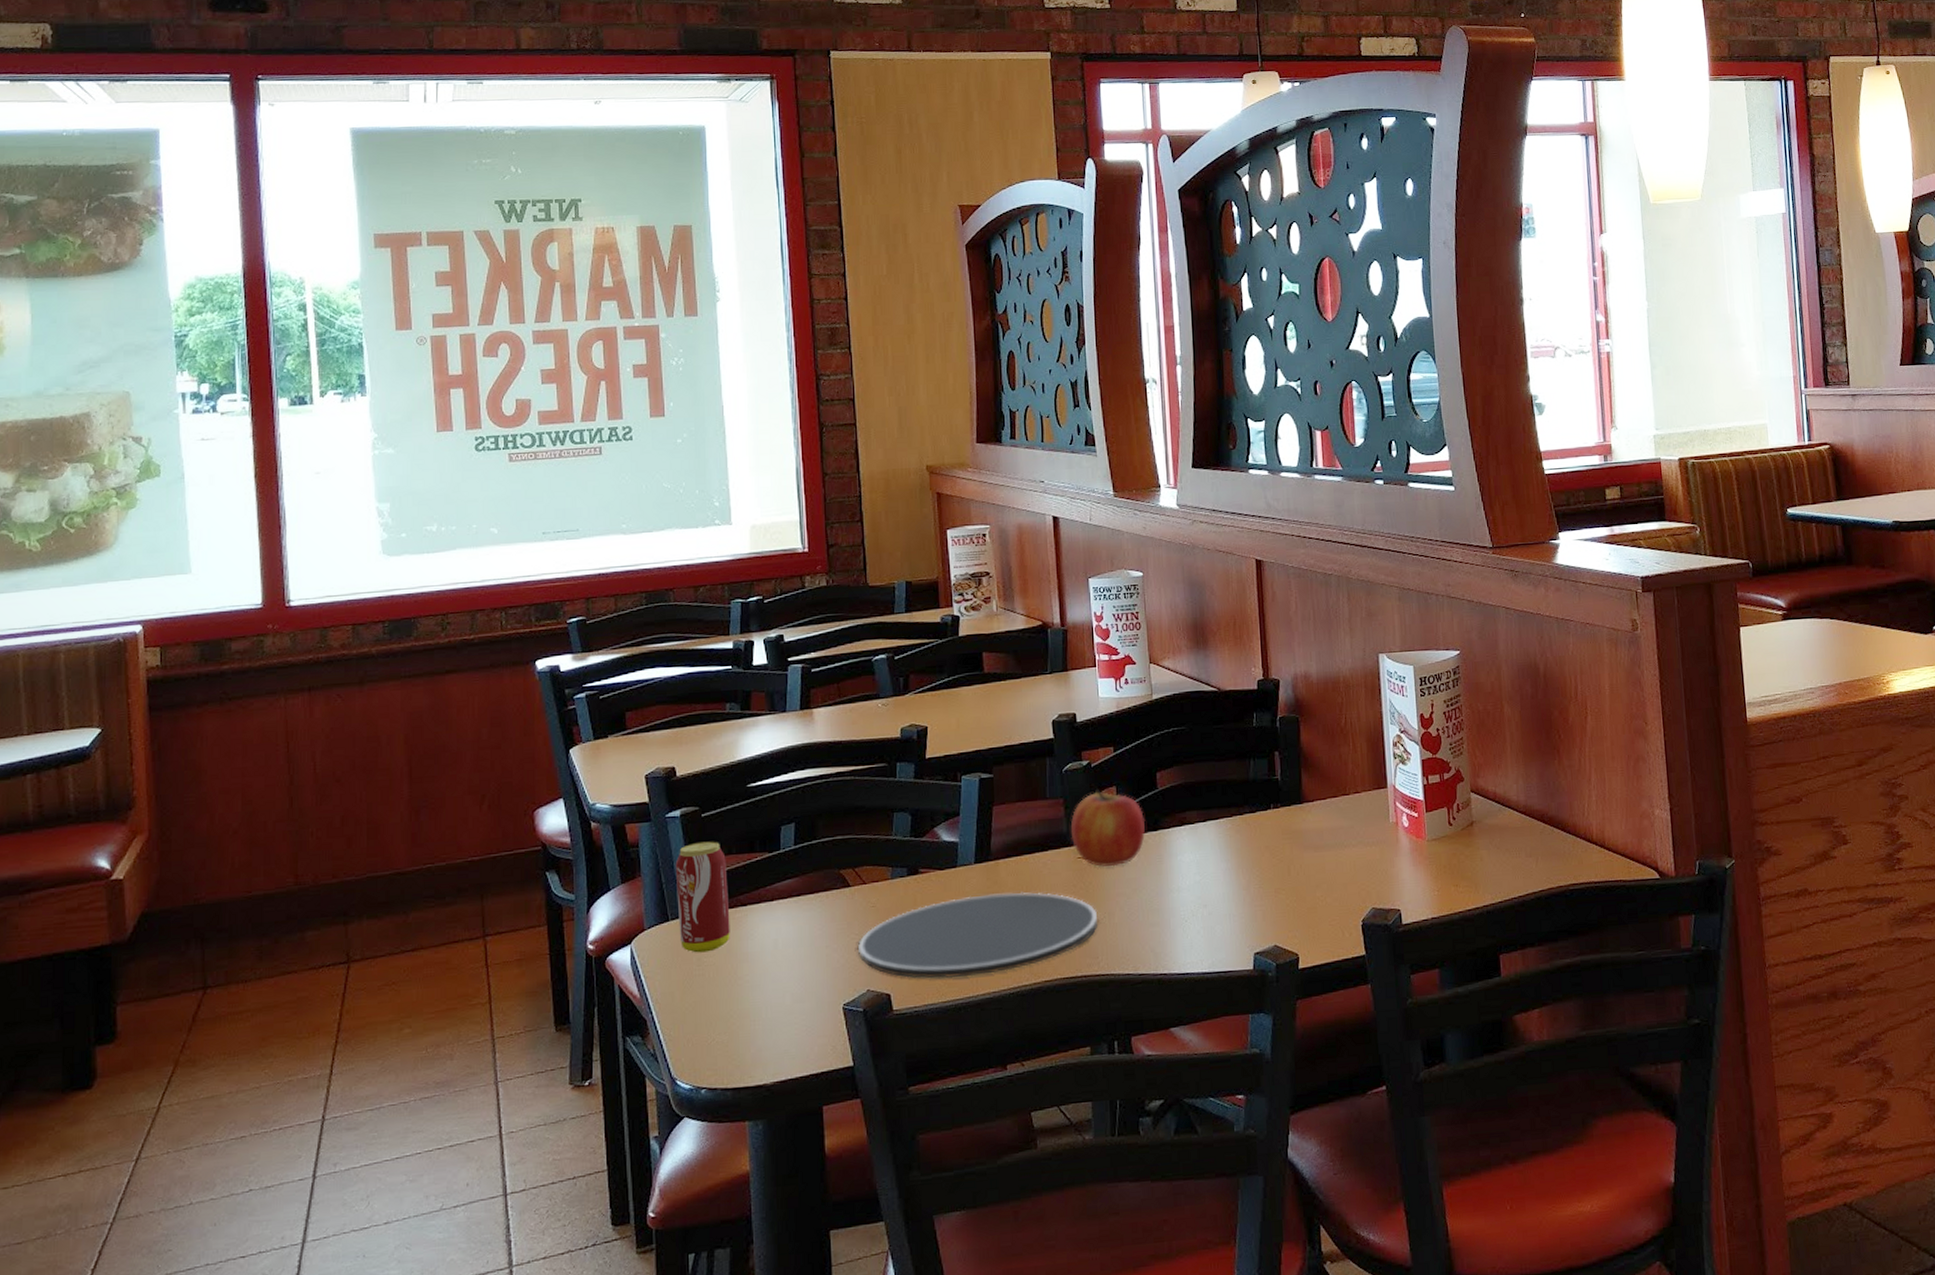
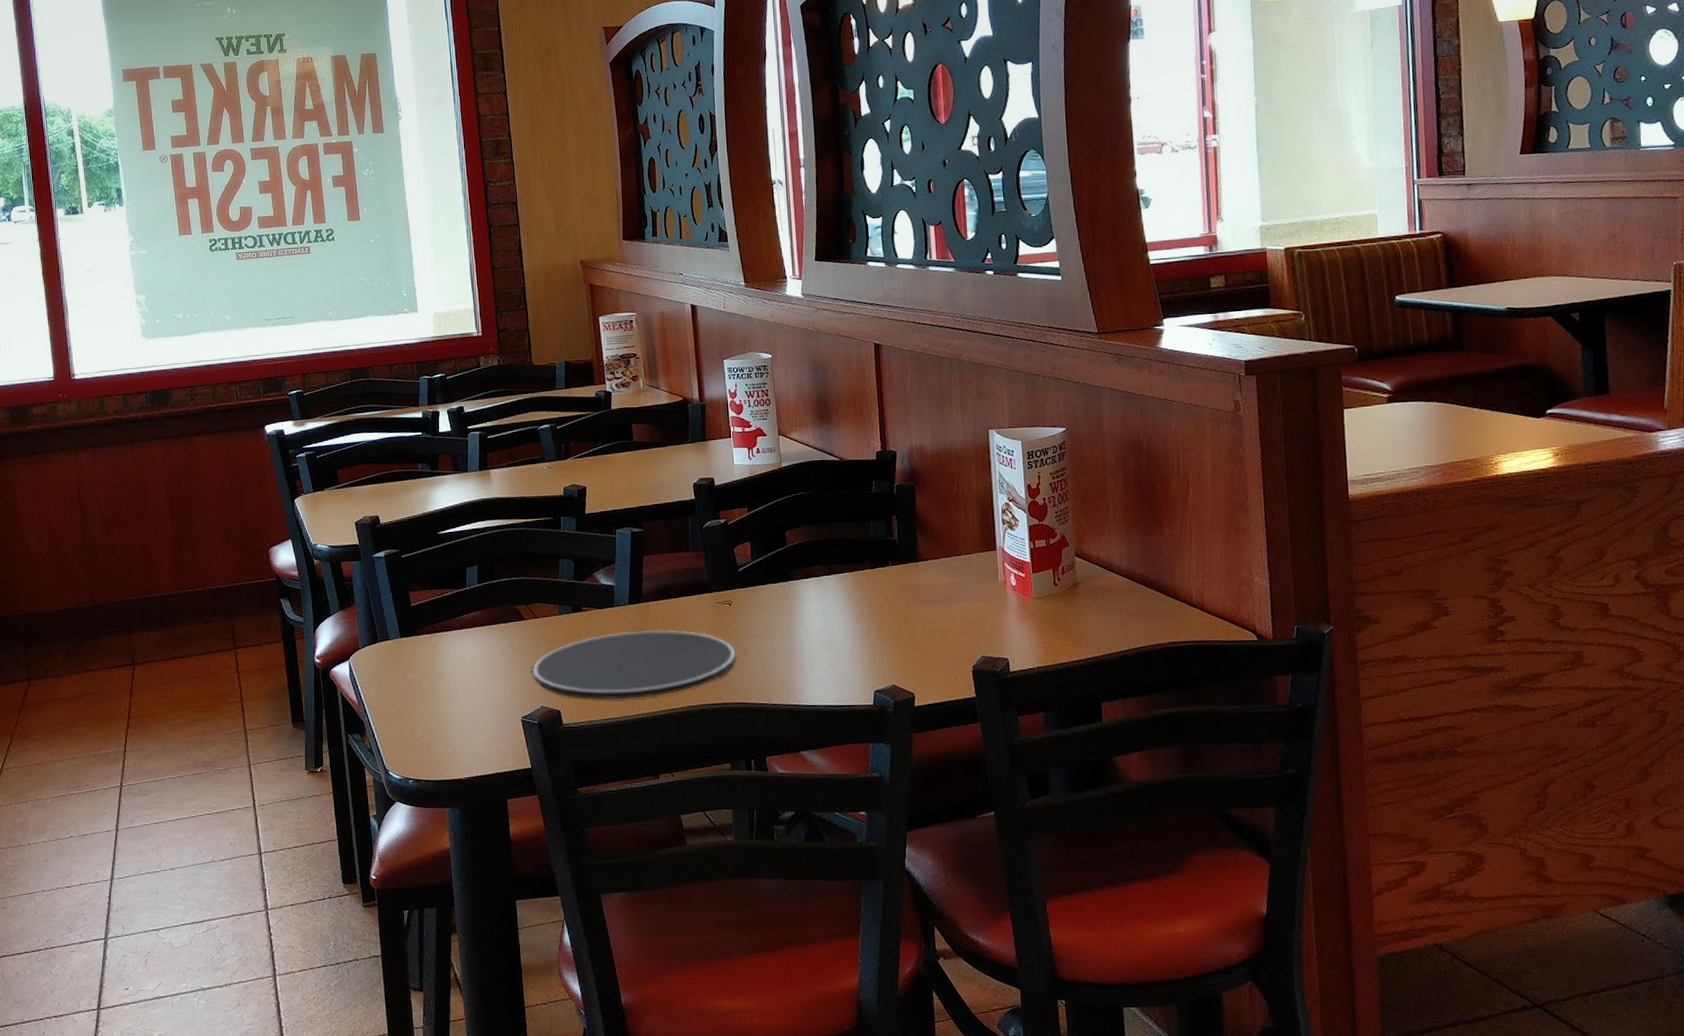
beverage can: present [675,841,730,953] -> none [382,578,428,669]
apple: present [1070,790,1146,867] -> none [711,545,777,611]

